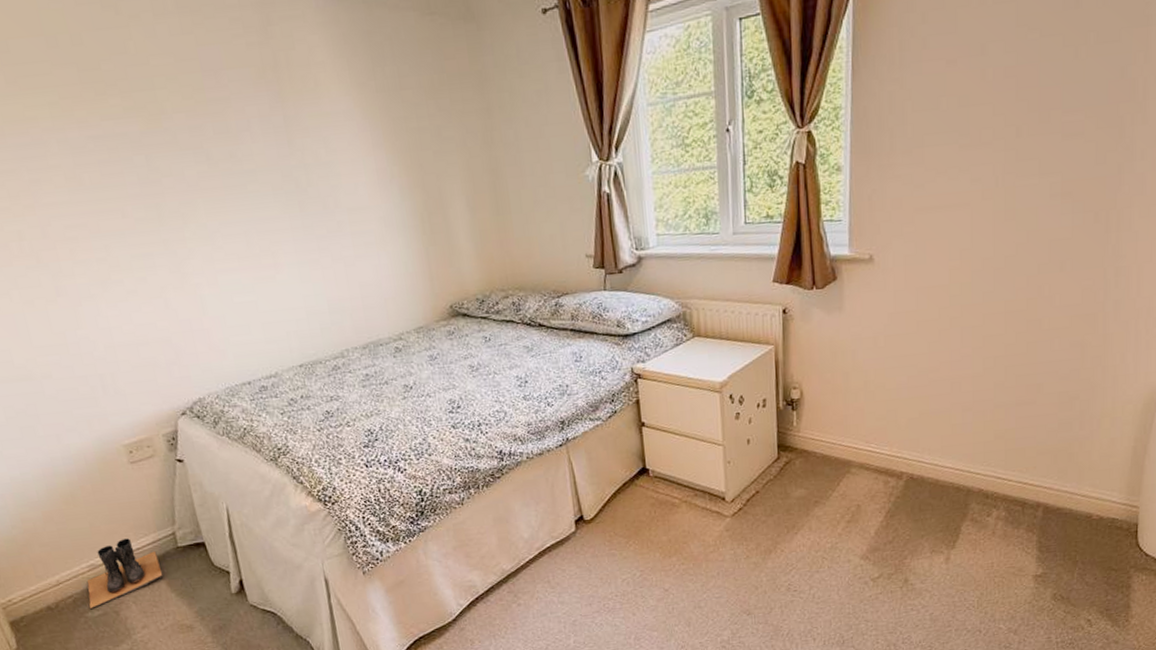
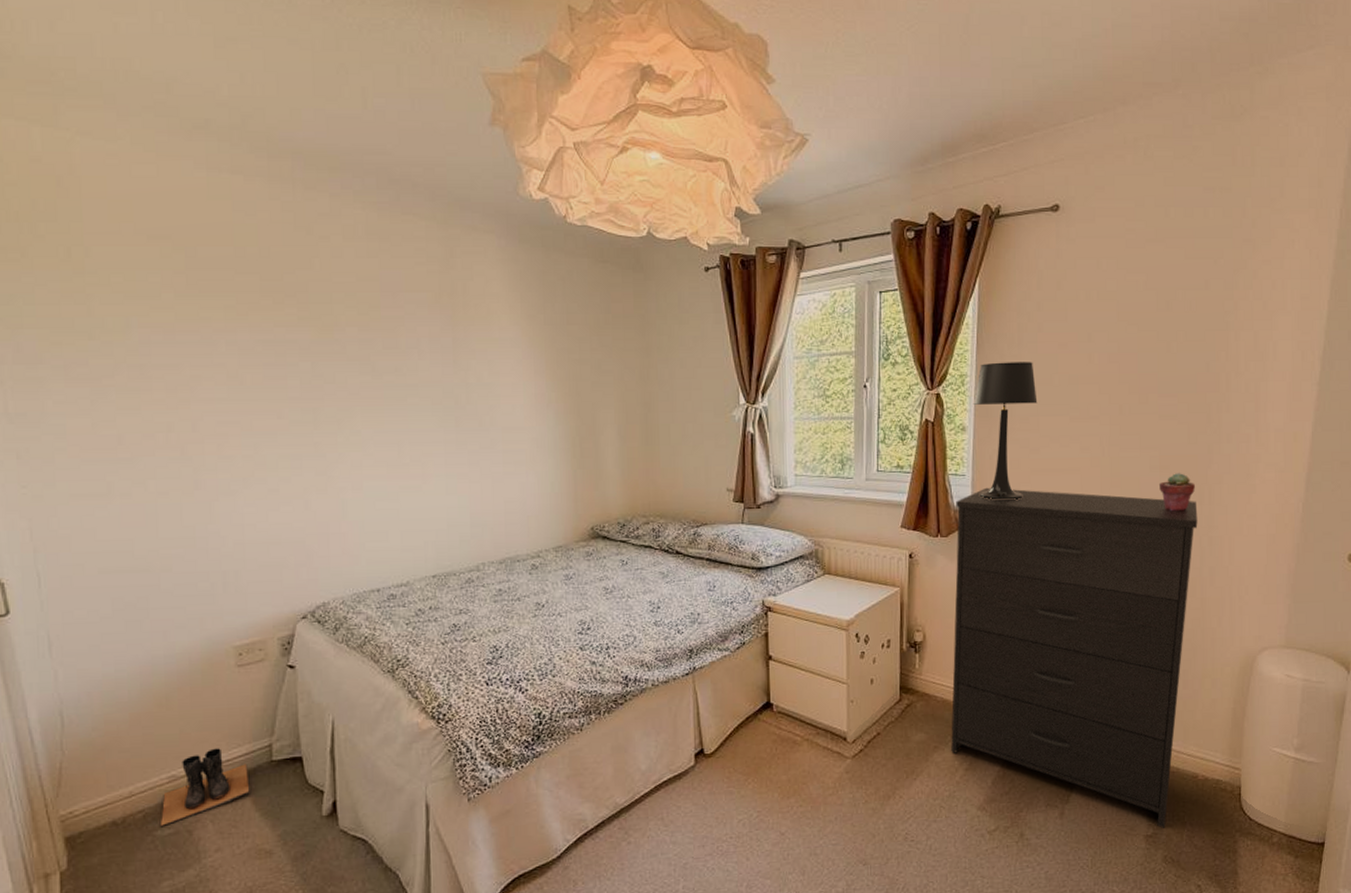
dresser: none [832,228,1103,568] -> present [951,487,1198,828]
table lamp: none [849,85,922,245] -> present [973,362,1038,500]
potted succulent: none [1060,198,1102,243] -> present [1159,473,1196,512]

